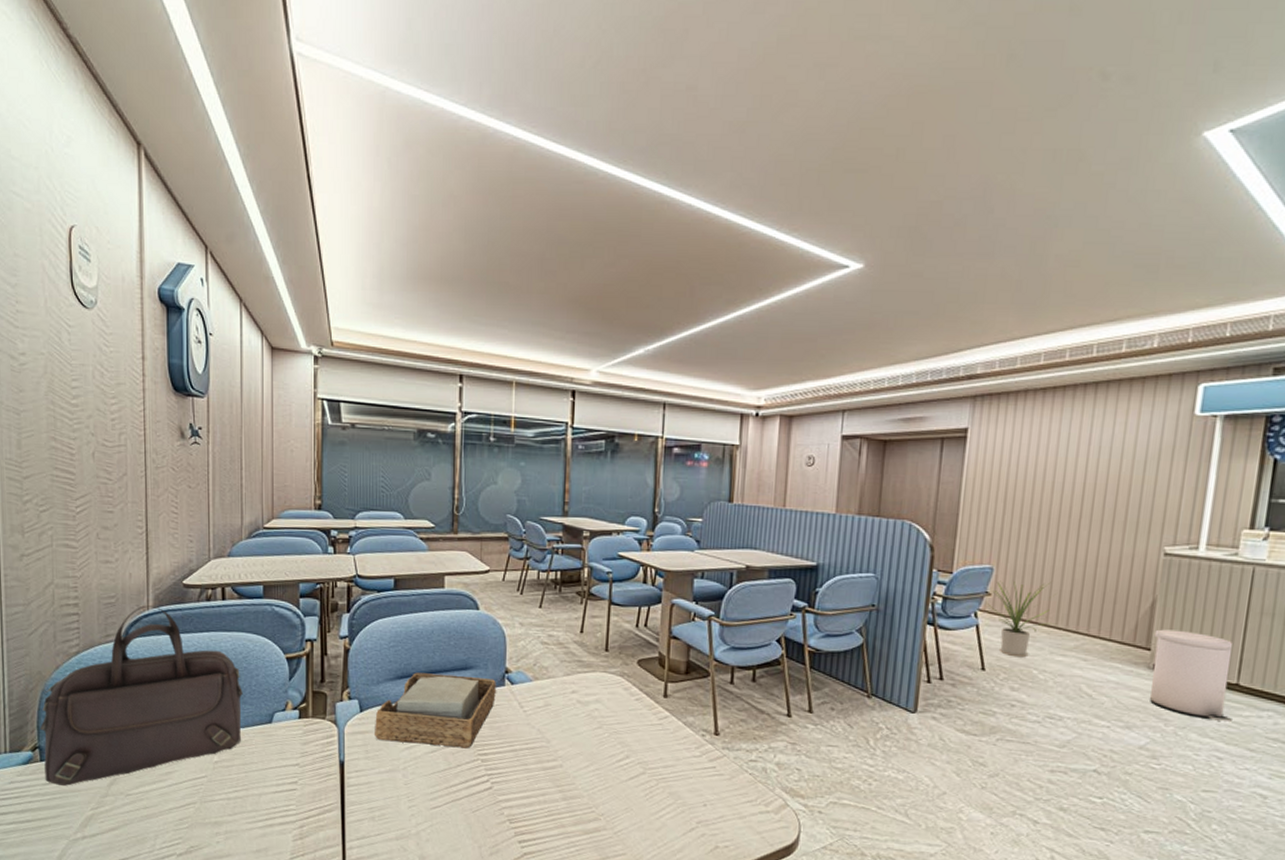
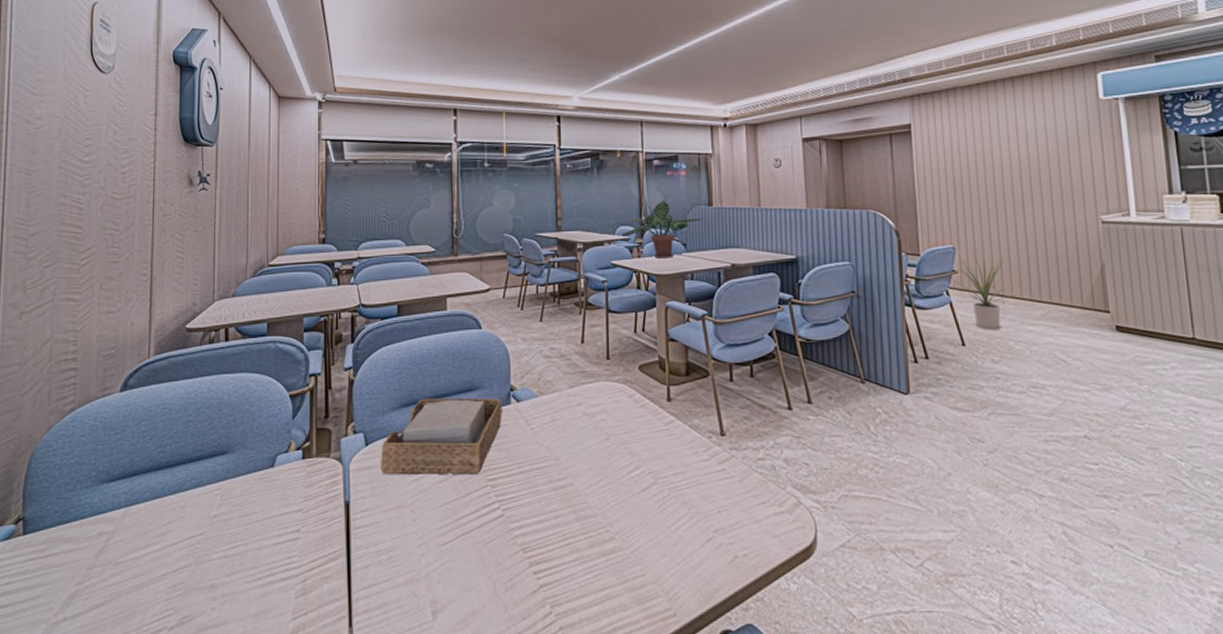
handbag: present [39,605,243,786] -> none [25,353,244,560]
potted plant: none [633,492,721,554] -> present [622,200,703,258]
pedal bin: present [1150,629,1234,721] -> none [1109,291,1198,375]

